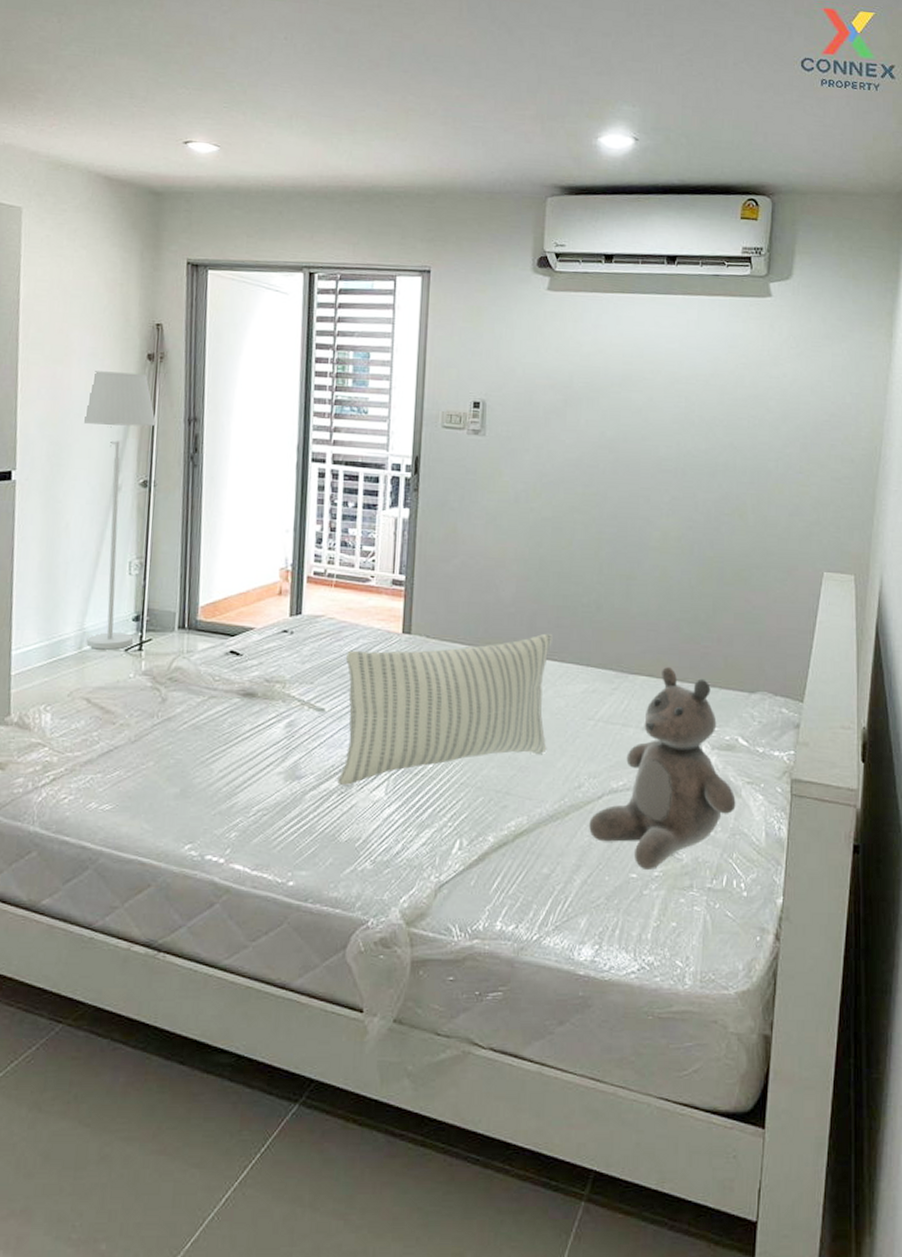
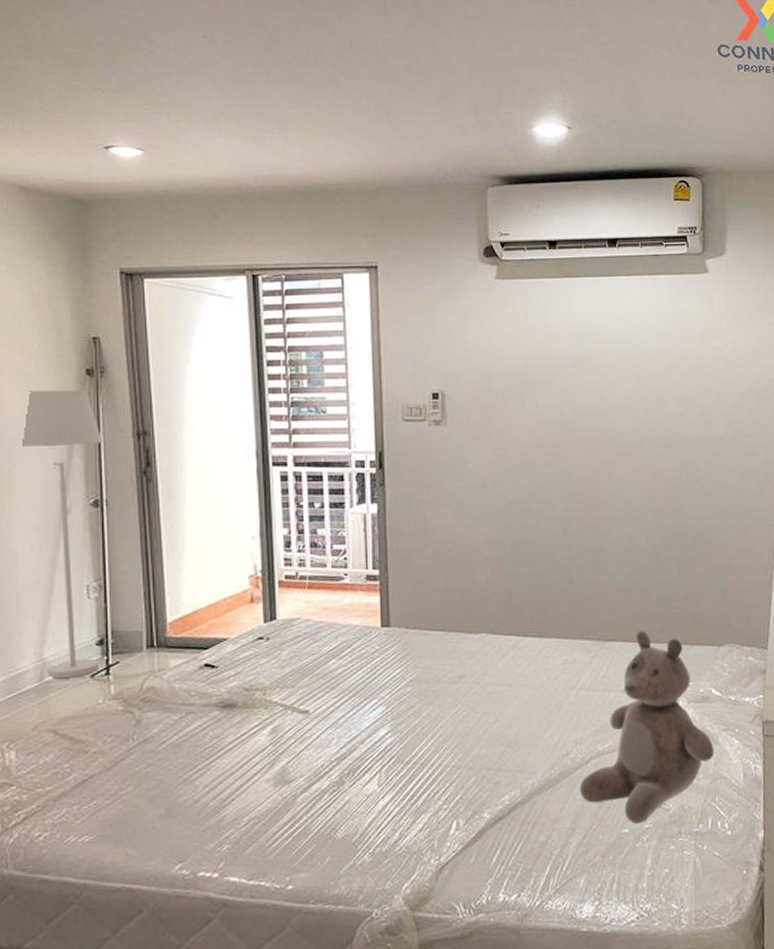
pillow: present [337,633,553,785] -> none [326,611,534,784]

